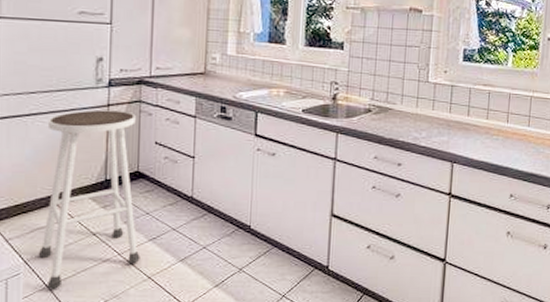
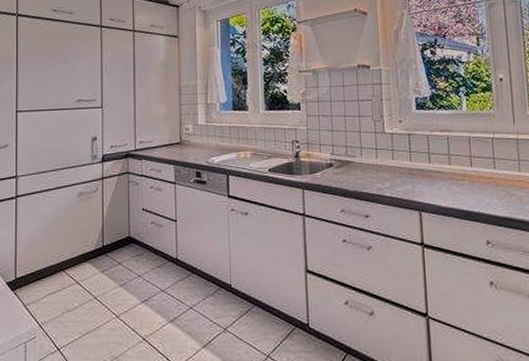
stool: present [38,110,140,289] -> none [50,182,135,352]

